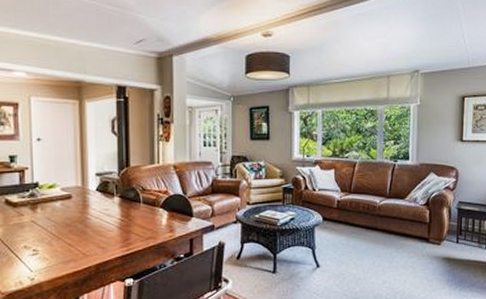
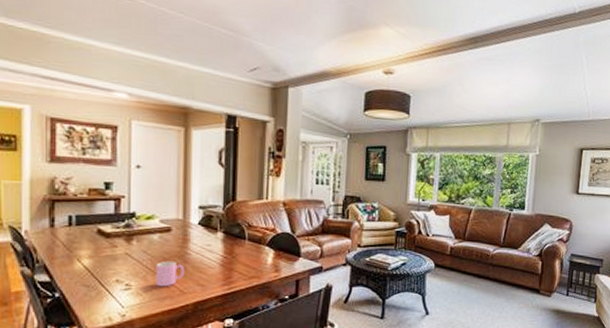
cup: none [60,226,86,251] -> present [156,261,185,287]

